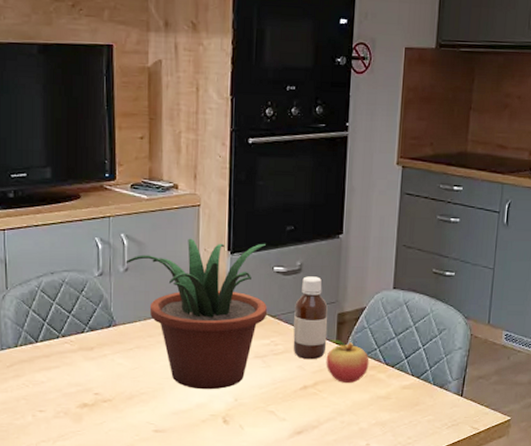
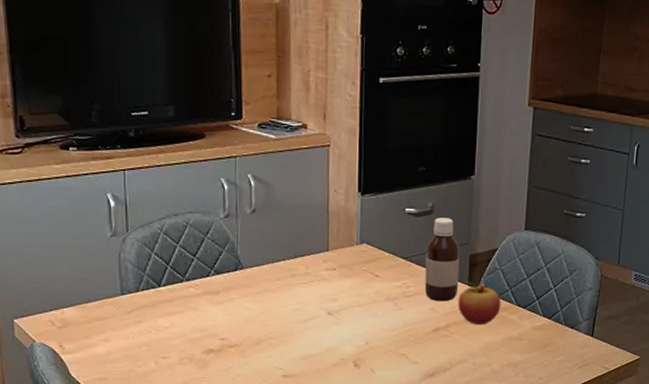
potted plant: present [125,238,267,390] -> none [252,179,398,333]

